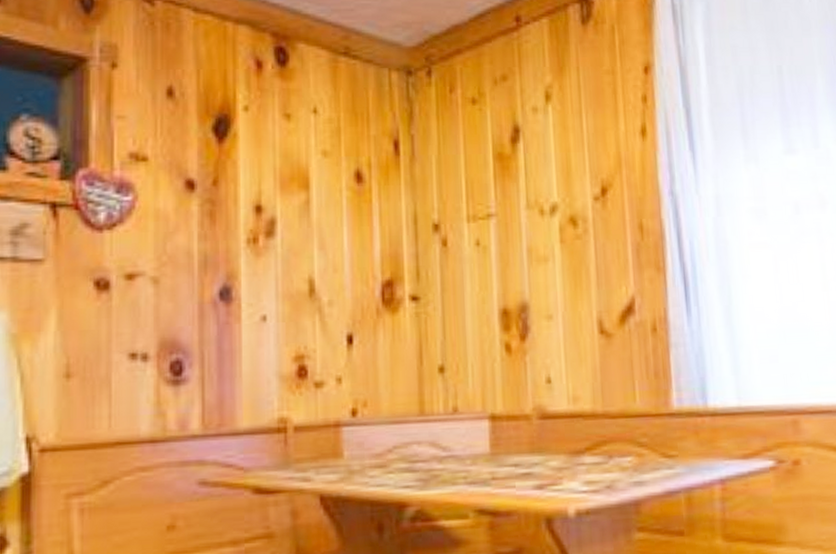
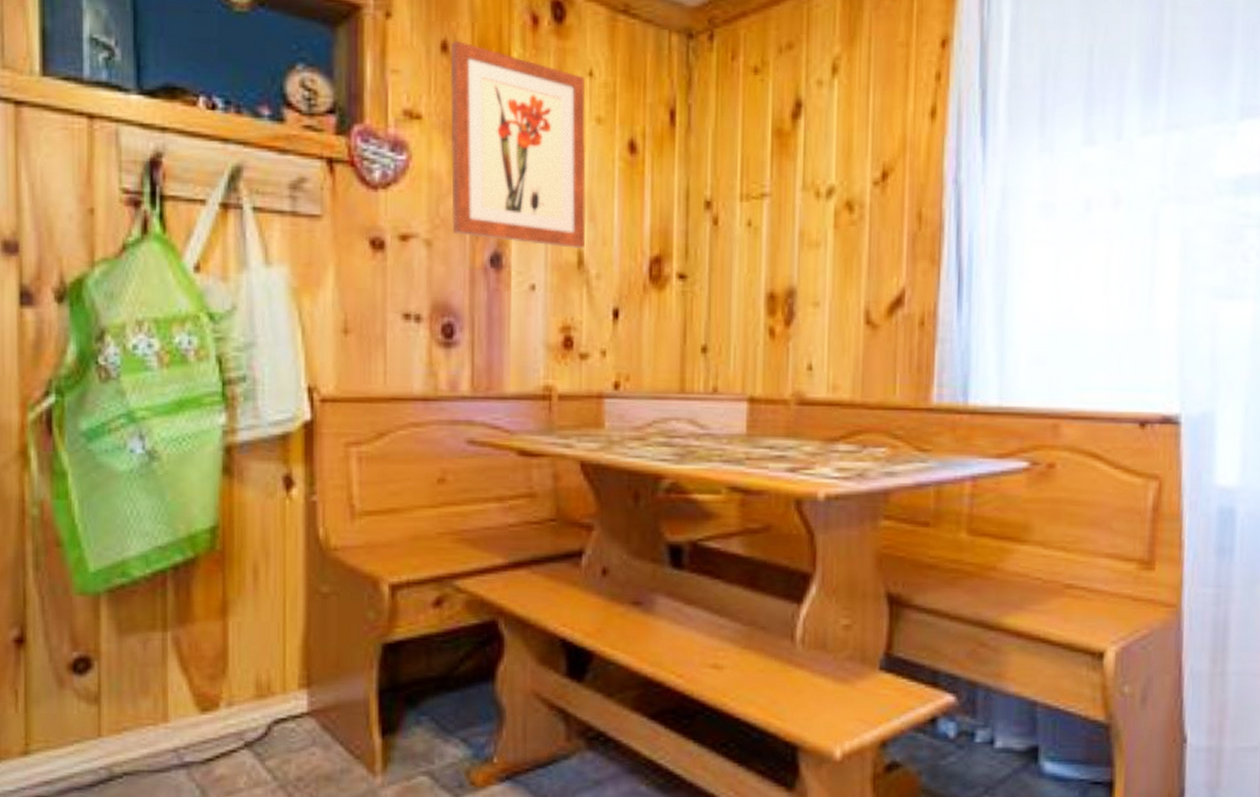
wall art: none [176,87,316,278] -> present [450,41,586,250]

